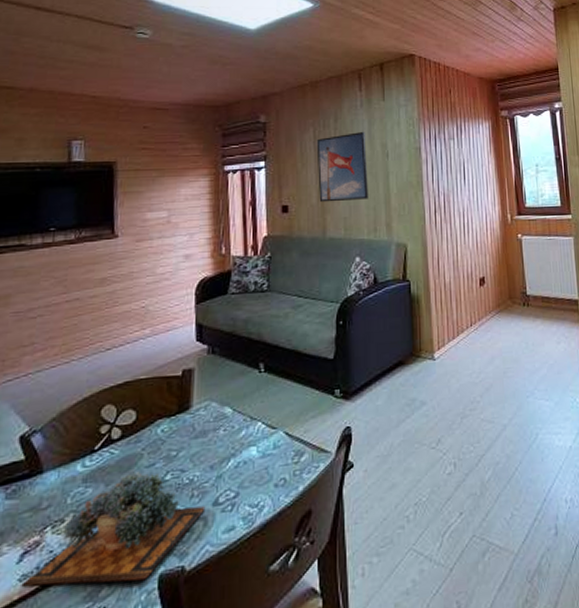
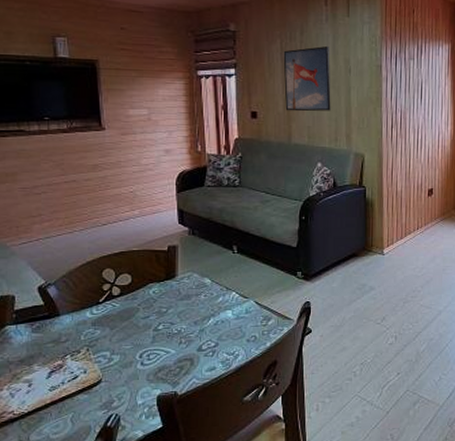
succulent plant: present [21,471,206,587] -> none [51,321,192,399]

